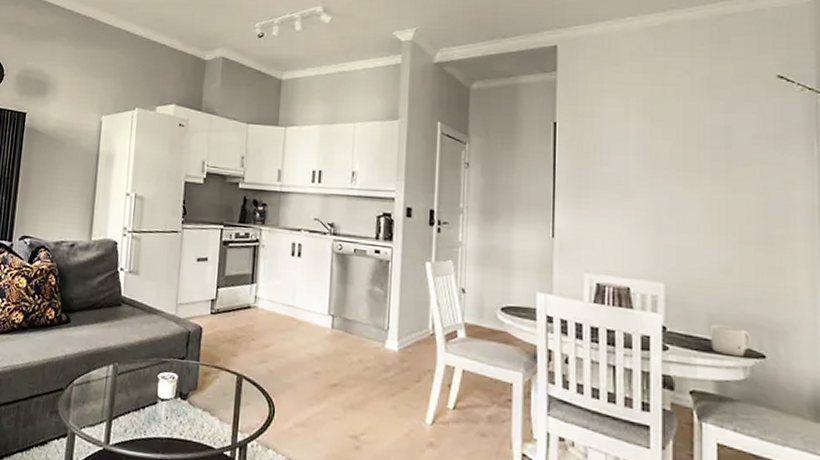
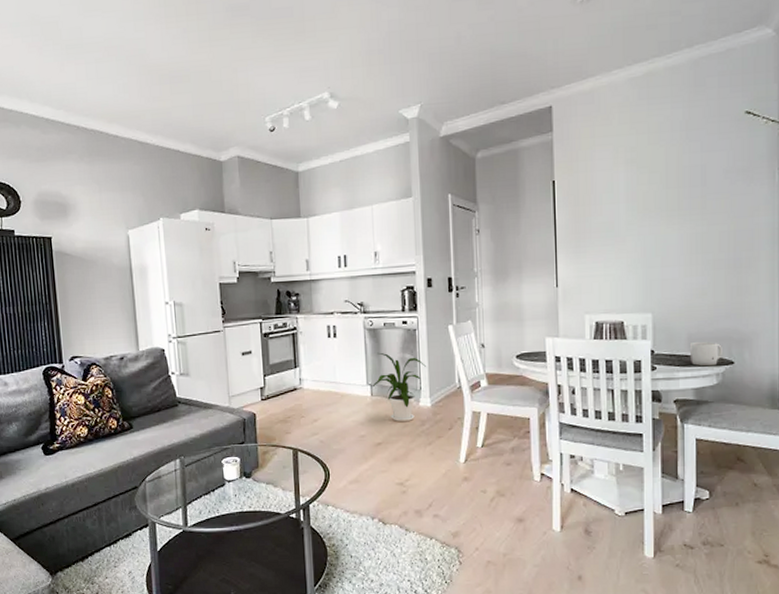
house plant: none [334,280,397,365] -> present [372,352,426,423]

